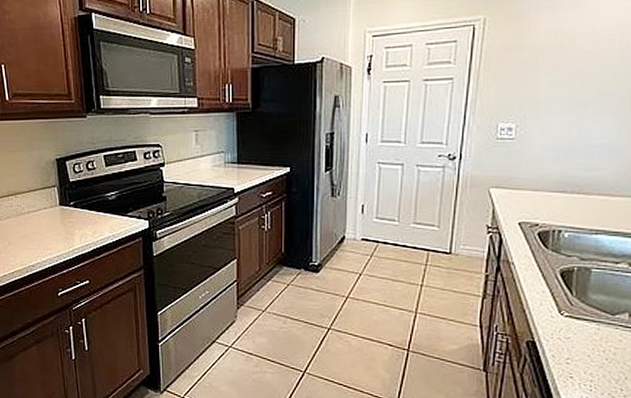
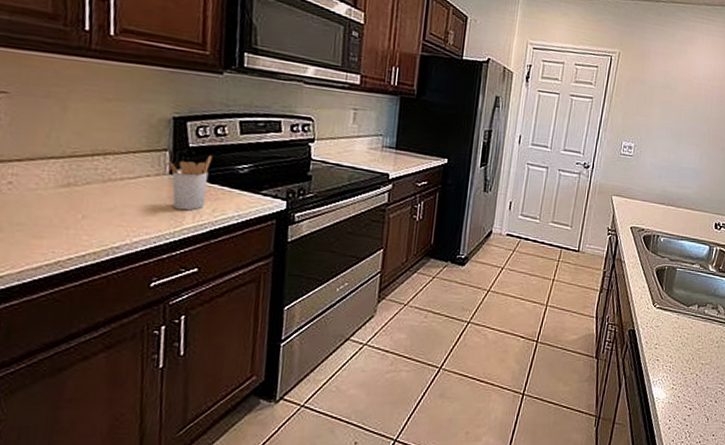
utensil holder: none [56,187,88,234] -> present [165,156,213,211]

